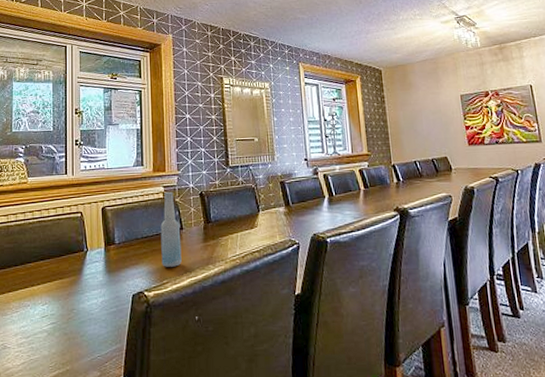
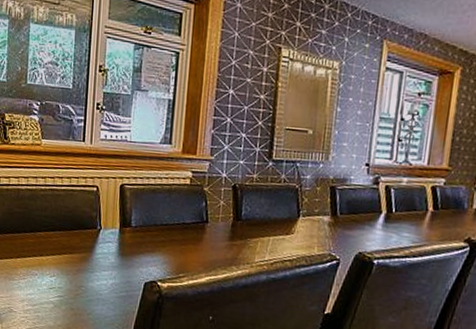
bottle: present [160,192,182,267] -> none [180,179,205,262]

